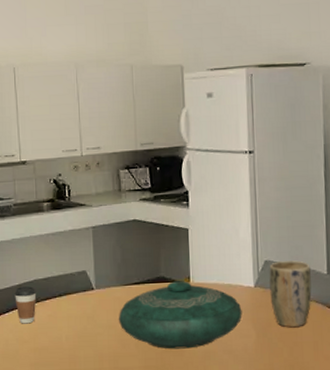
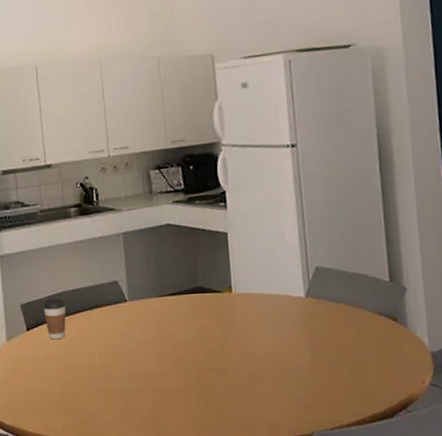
decorative bowl: present [118,281,242,349] -> none [154,291,293,368]
plant pot: present [269,260,312,328] -> none [321,266,373,344]

